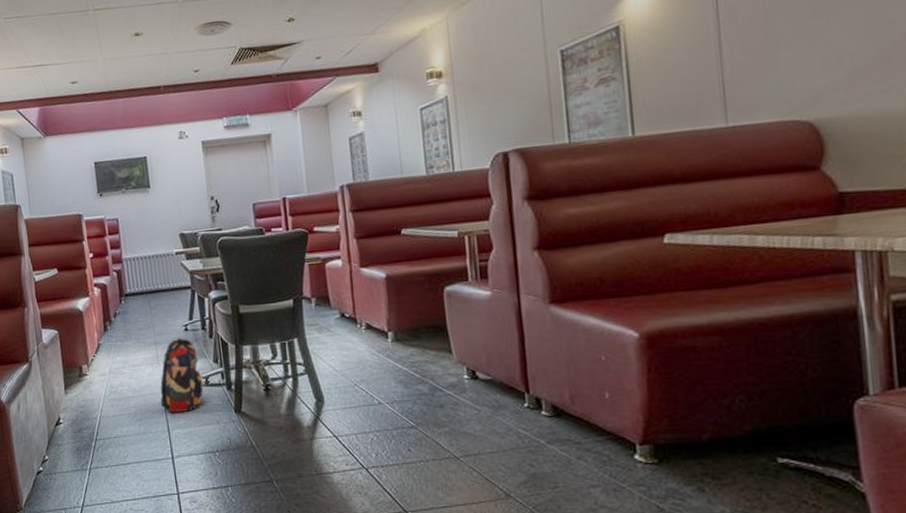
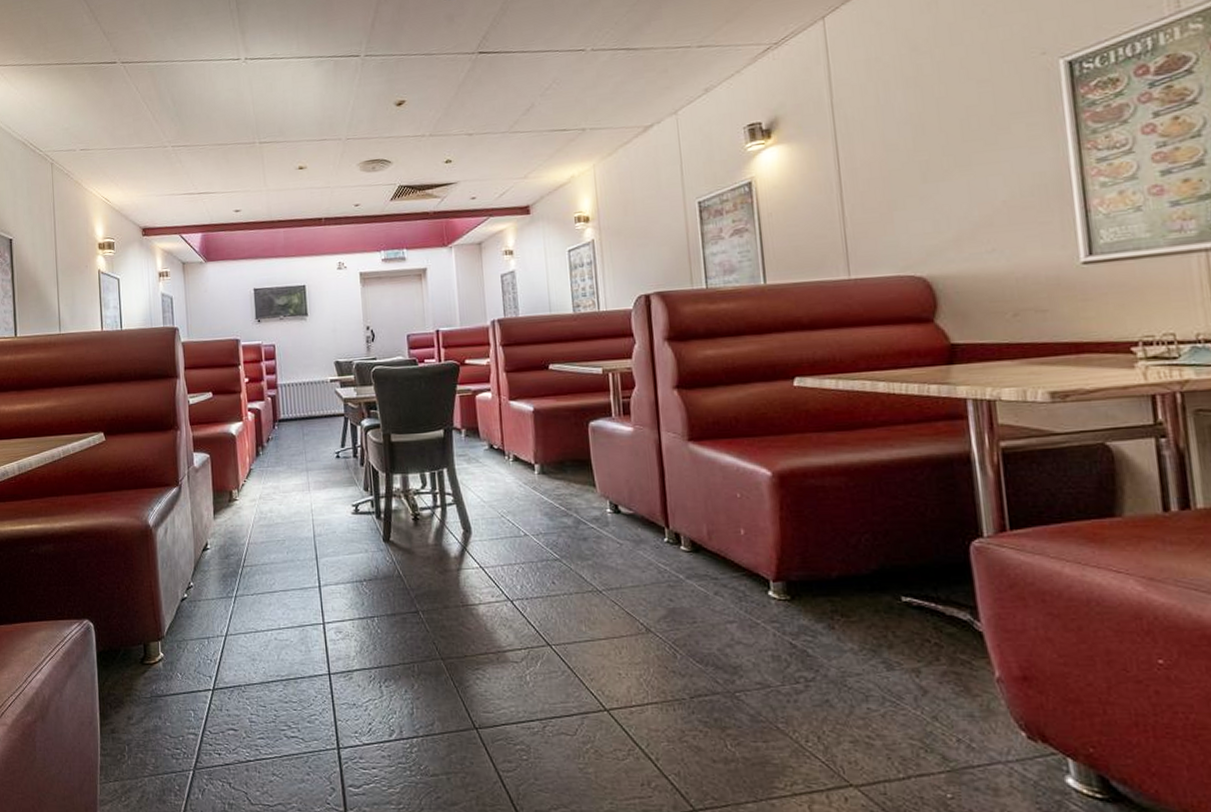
backpack: present [160,338,204,413] -> none [309,465,353,540]

